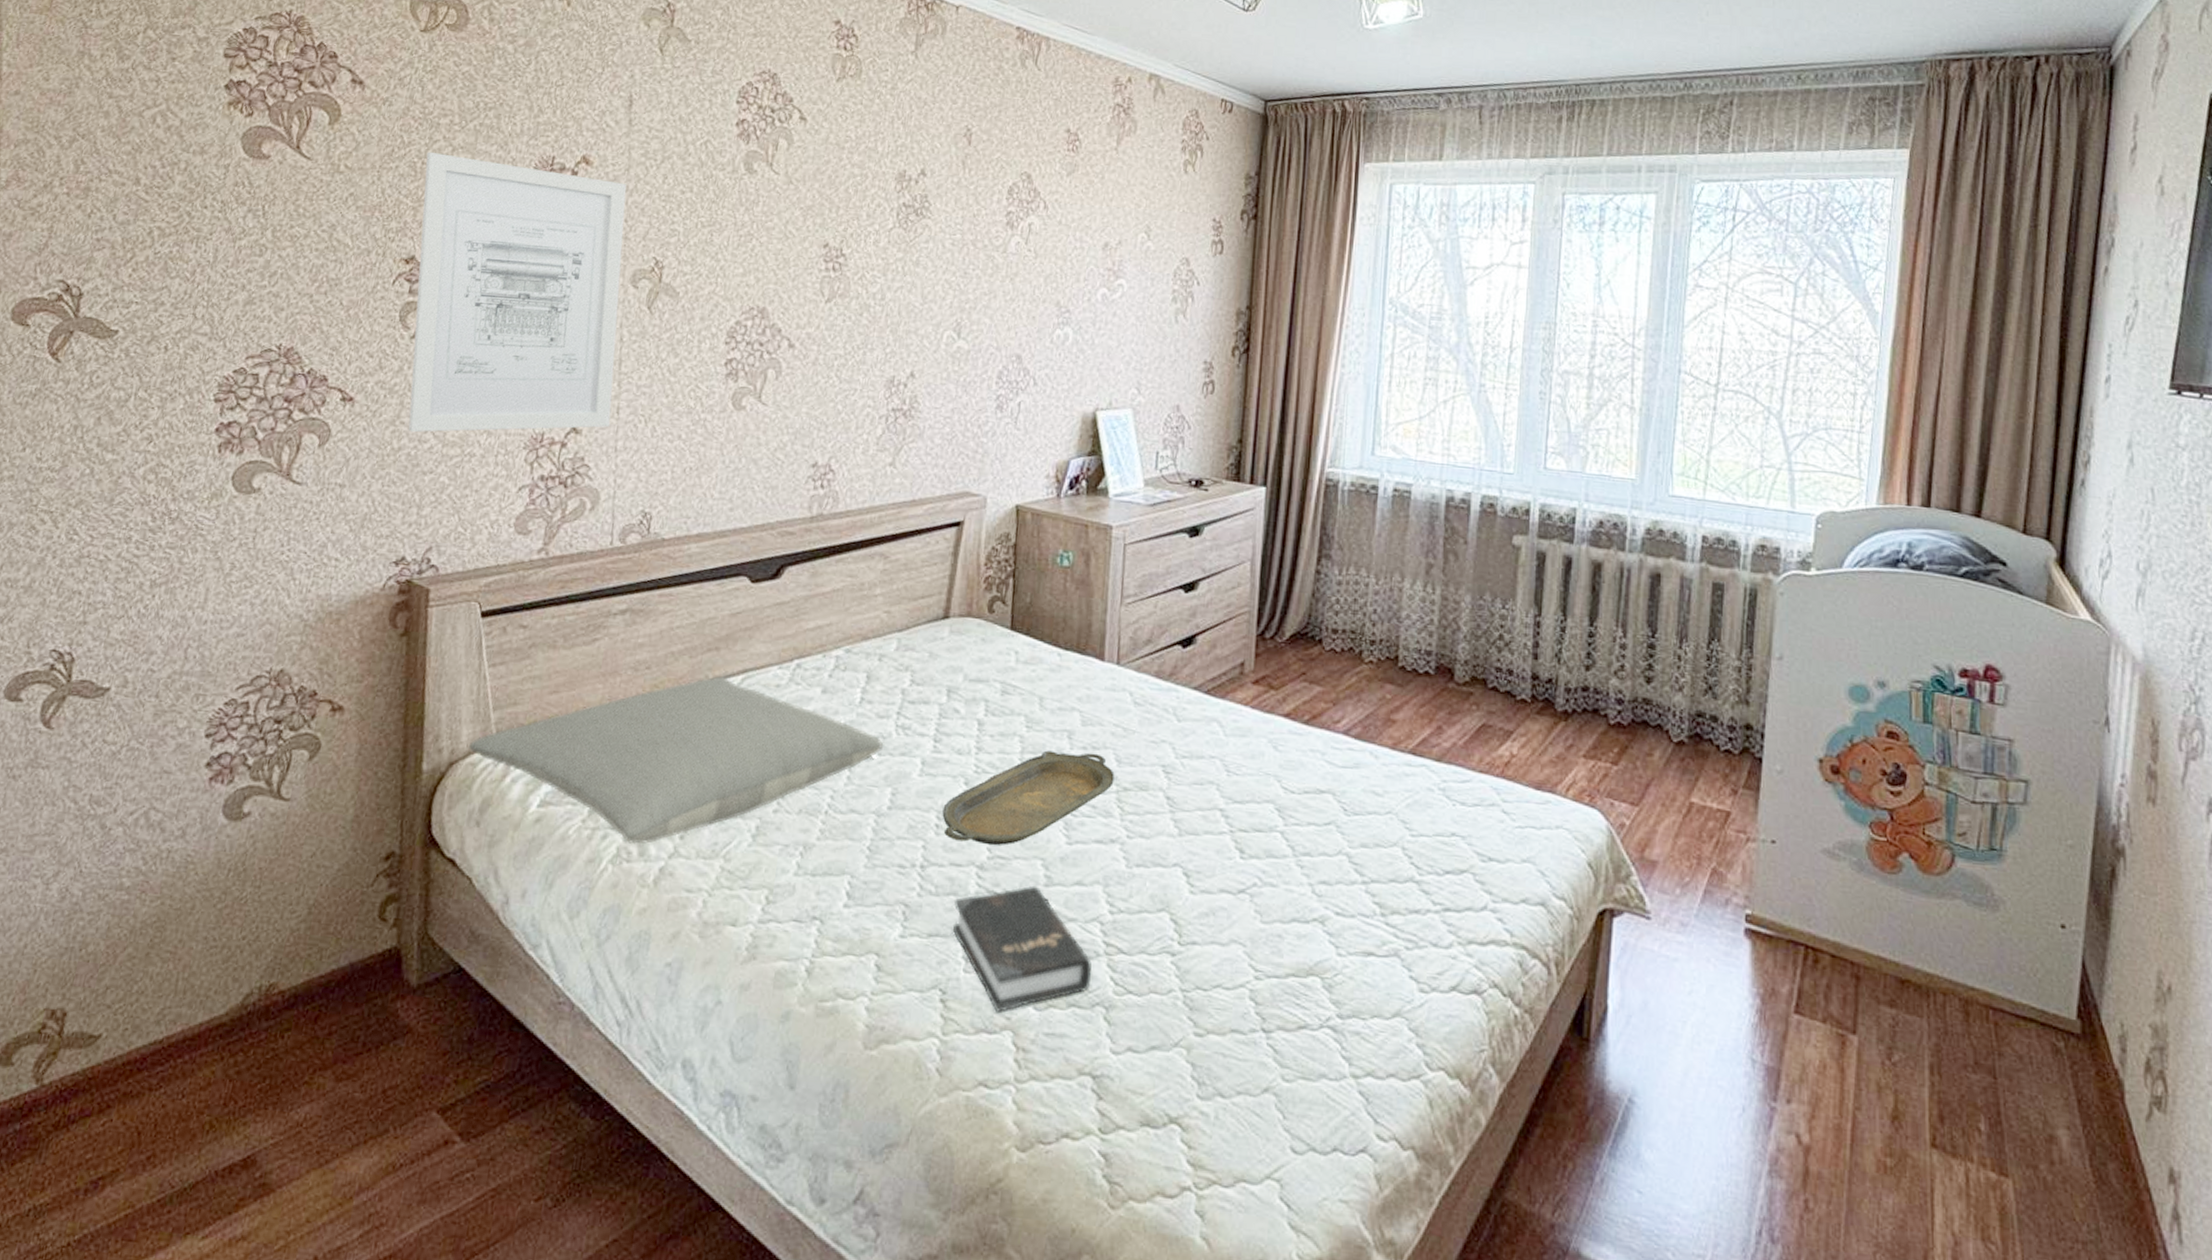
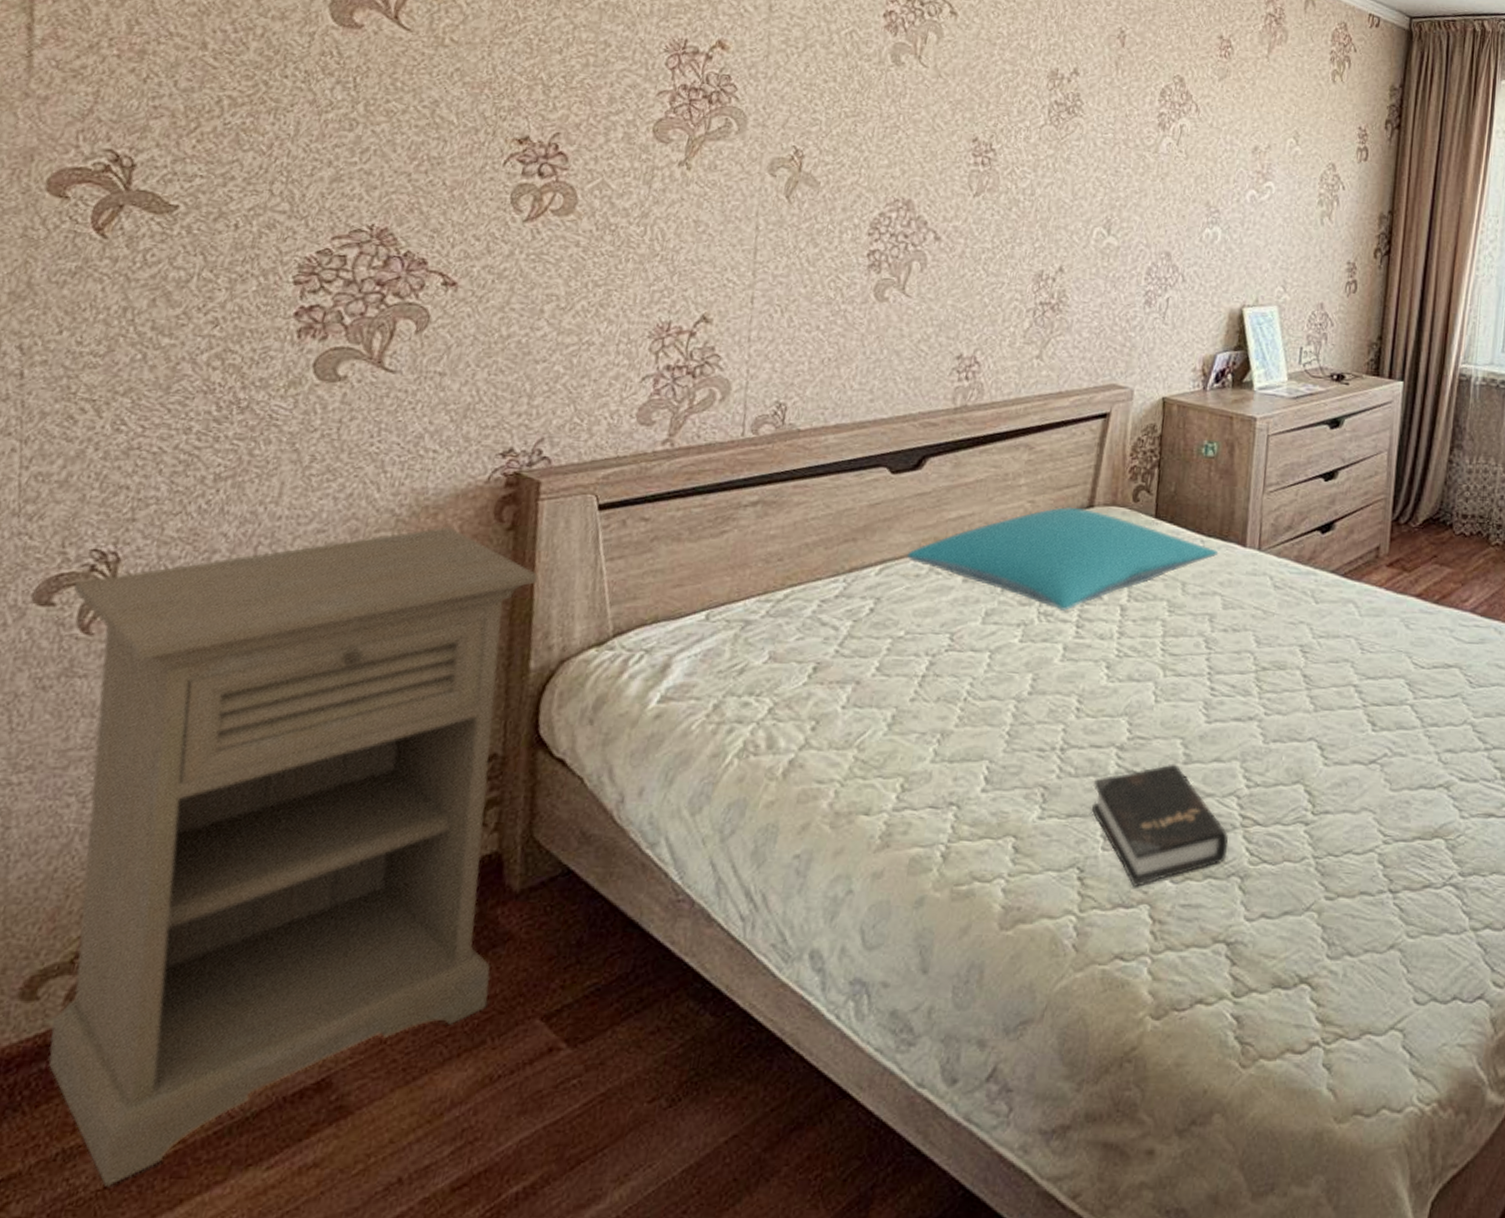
nightstand: none [21,632,429,1244] -> present [48,526,539,1186]
wall art: present [408,151,627,433] -> none [519,28,766,320]
pillow: present [469,676,883,845] -> none [582,567,1024,738]
pillow: none [767,617,1076,724] -> present [906,506,1219,611]
serving tray: present [942,750,1115,845] -> none [1083,633,1254,726]

